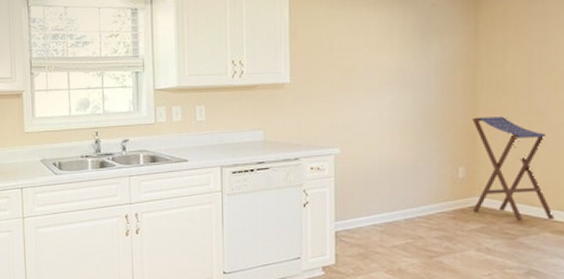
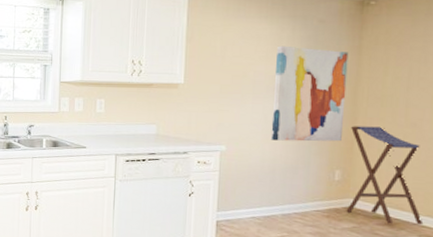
wall art: none [387,34,465,139] -> present [270,46,349,142]

